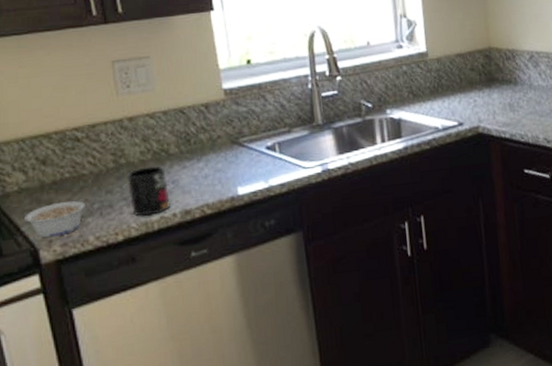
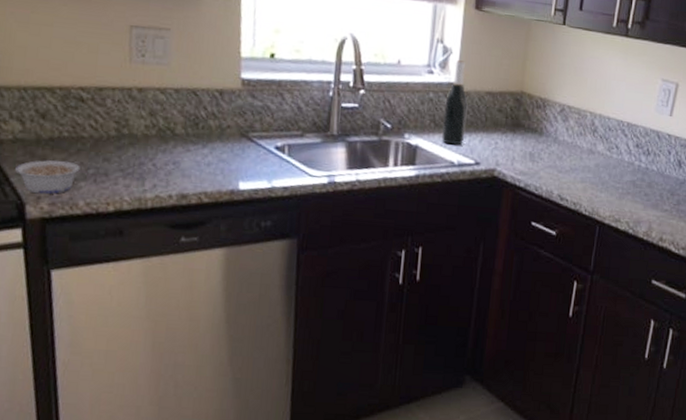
mug: present [126,166,171,217] -> none [126,142,169,193]
wine bottle: none [418,30,444,112] -> present [442,60,468,145]

